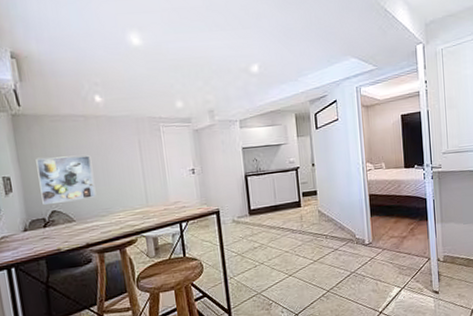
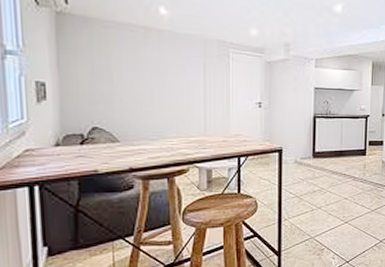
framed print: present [36,155,96,205] -> none [80,65,148,119]

